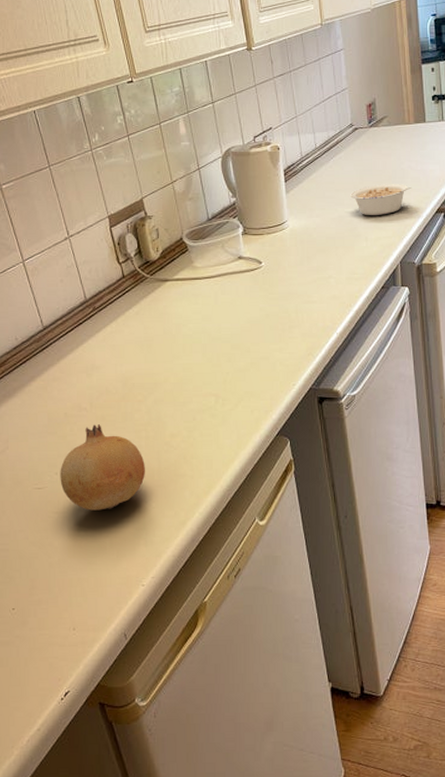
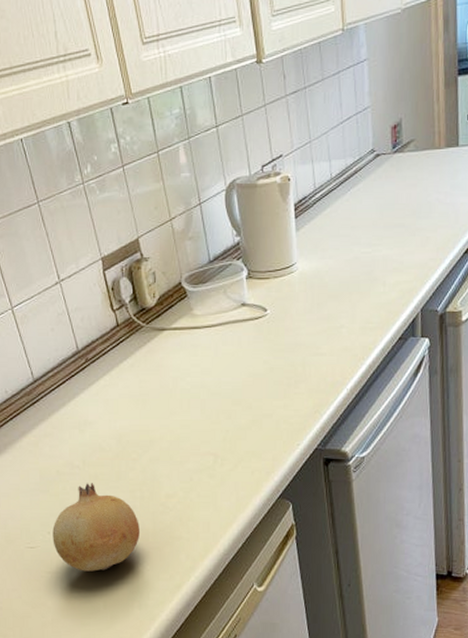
legume: present [350,184,412,215] -> none [368,220,439,256]

